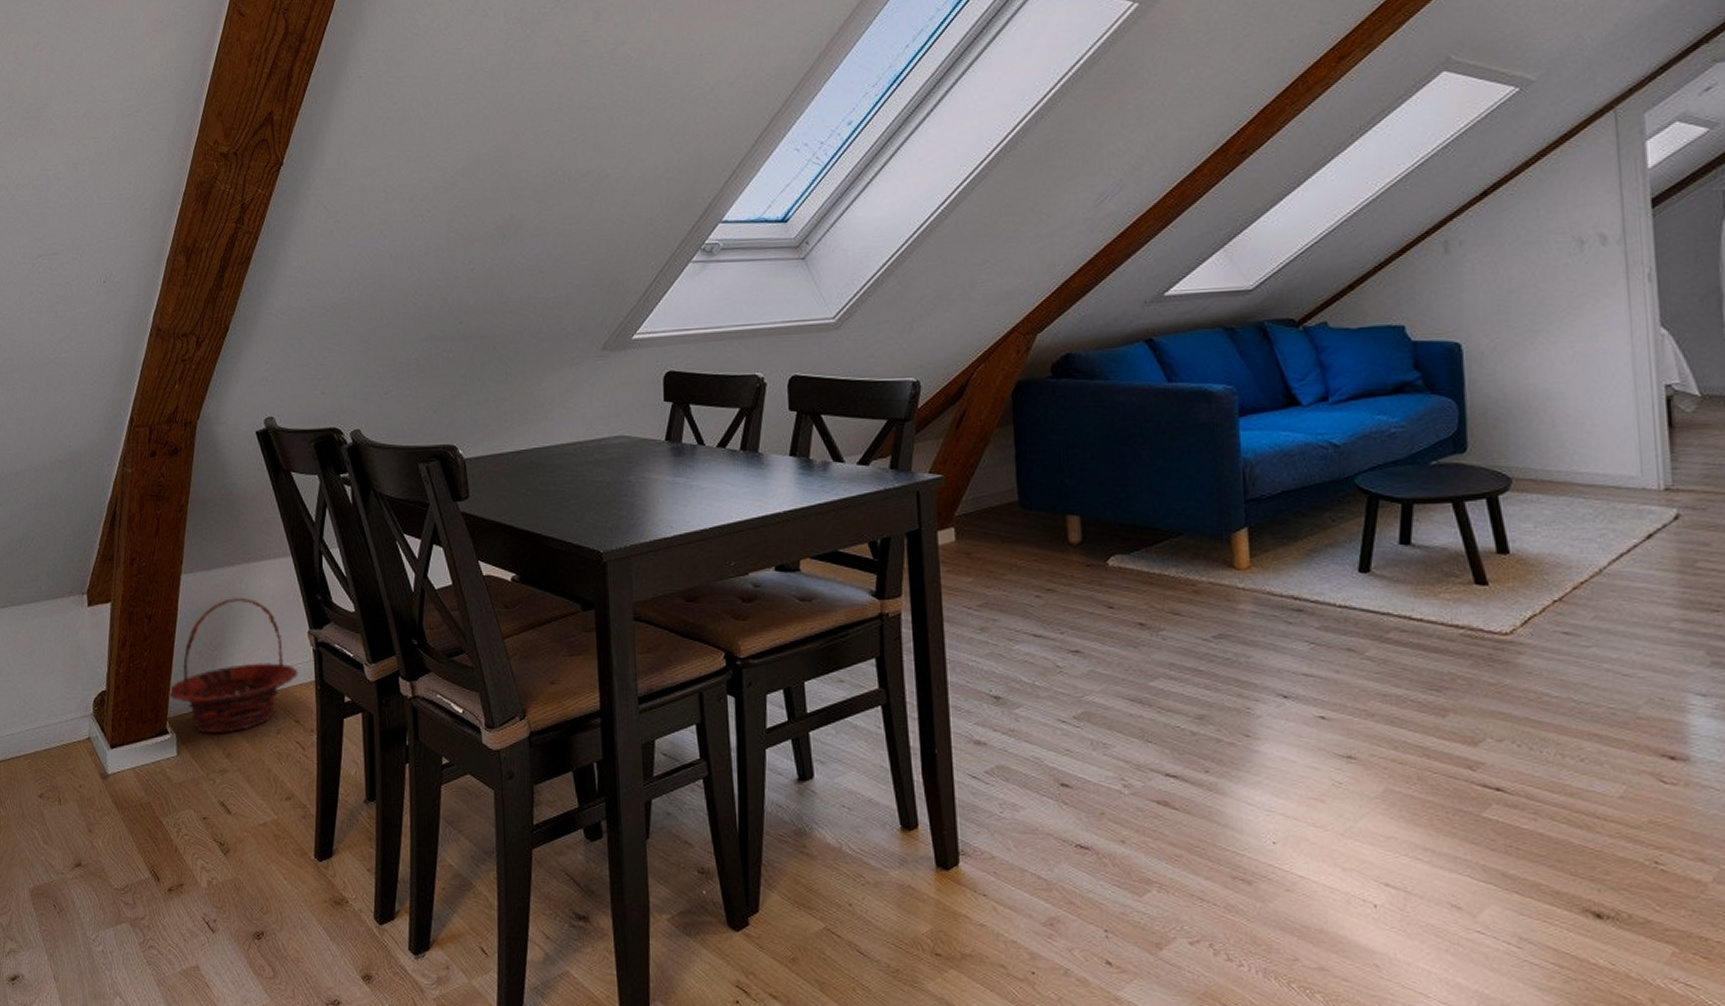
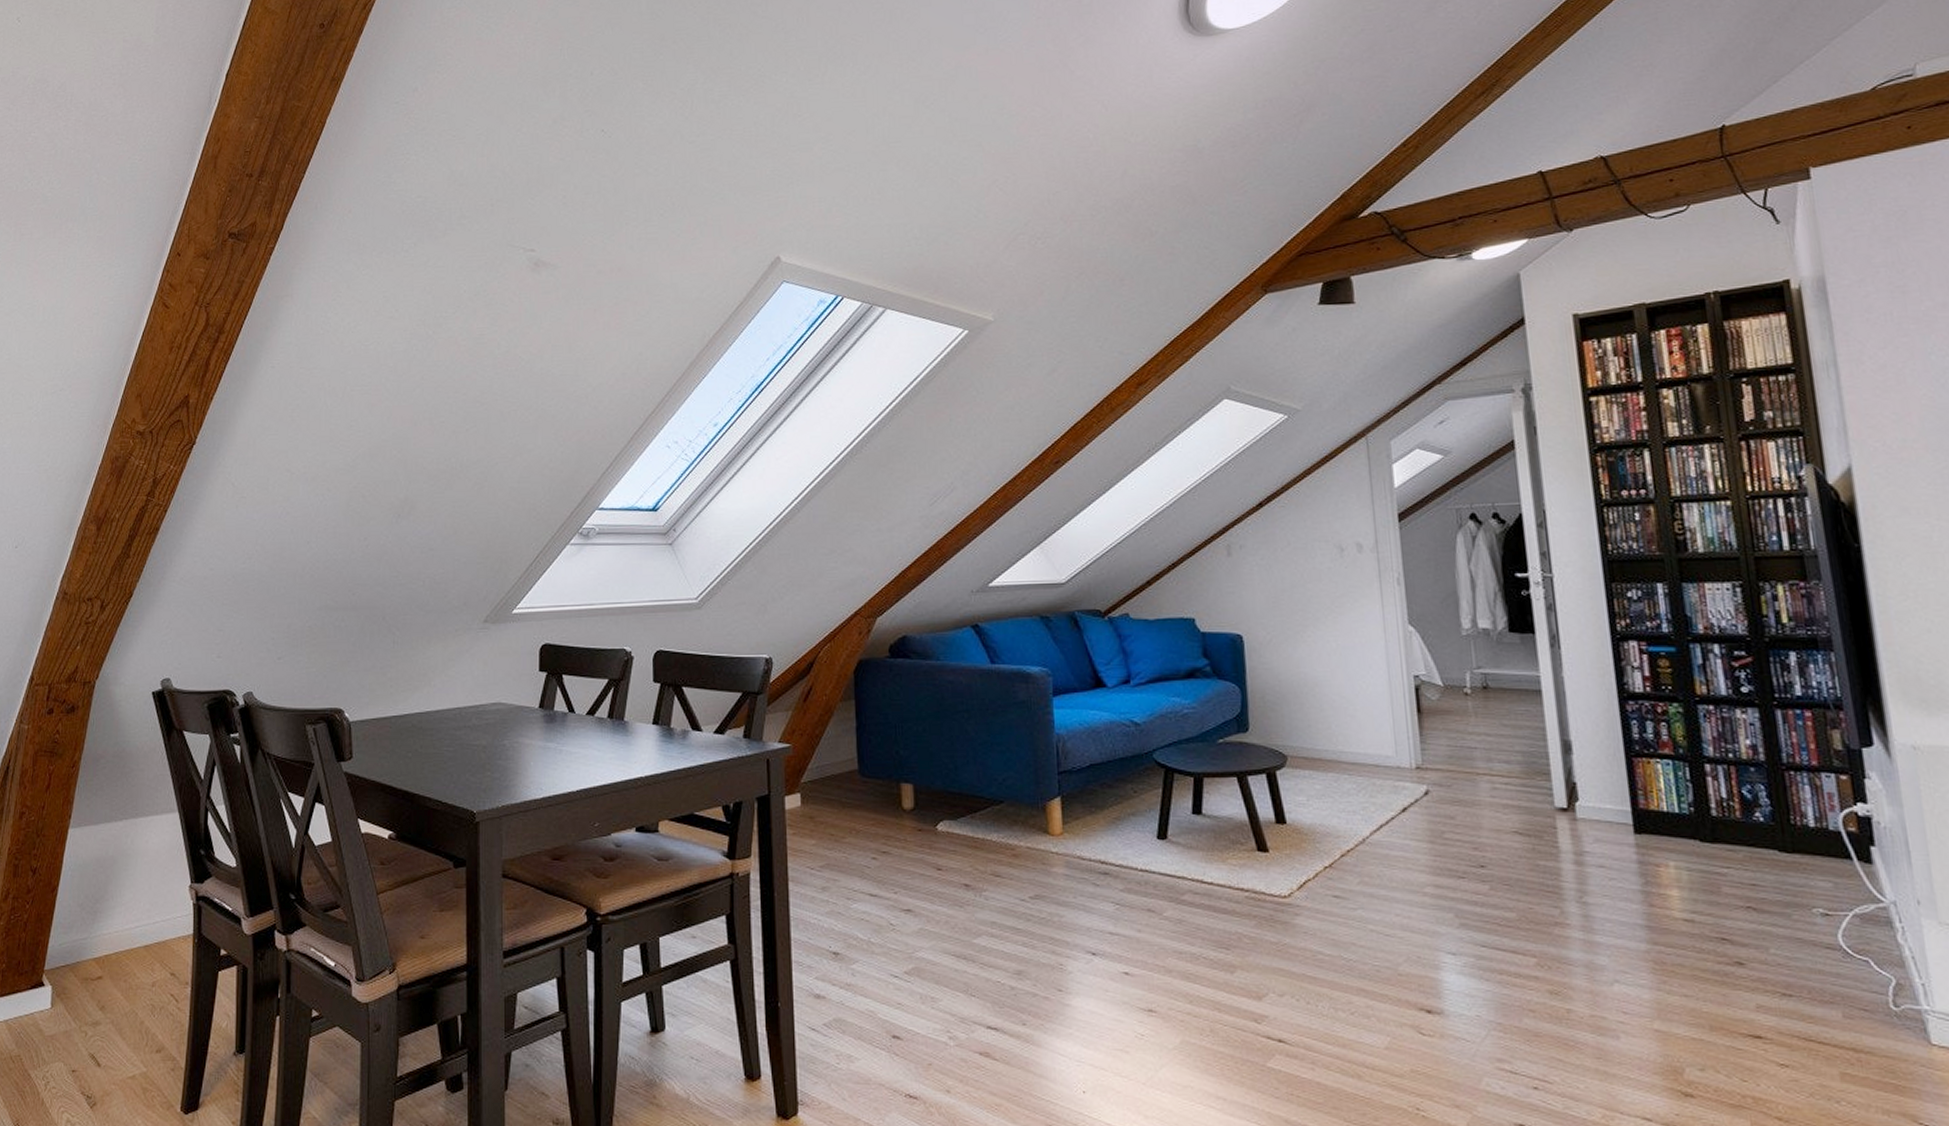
basket: present [167,597,299,734] -> none [46,851,178,987]

